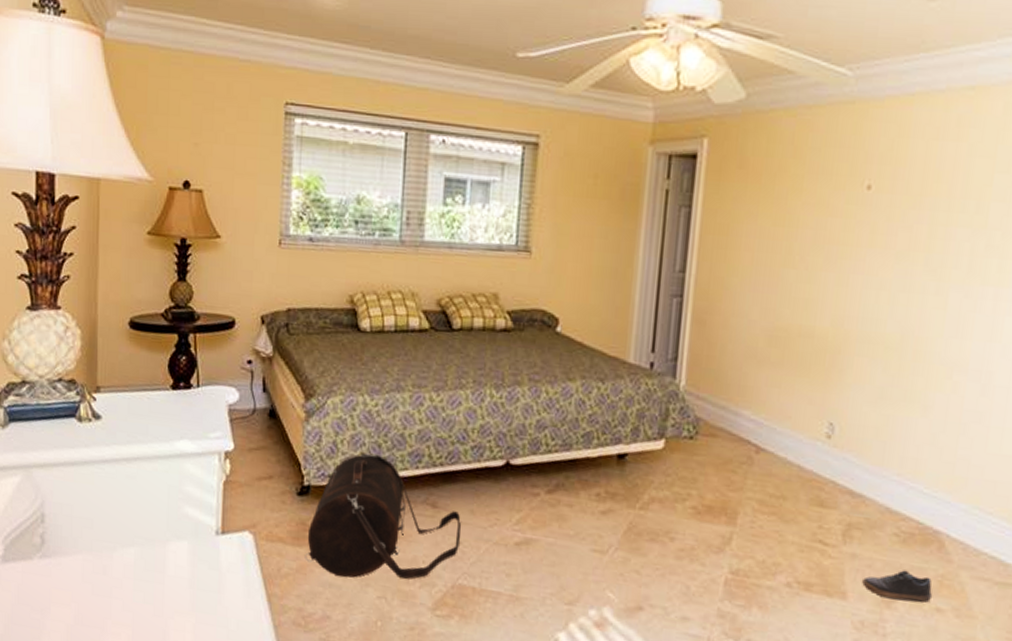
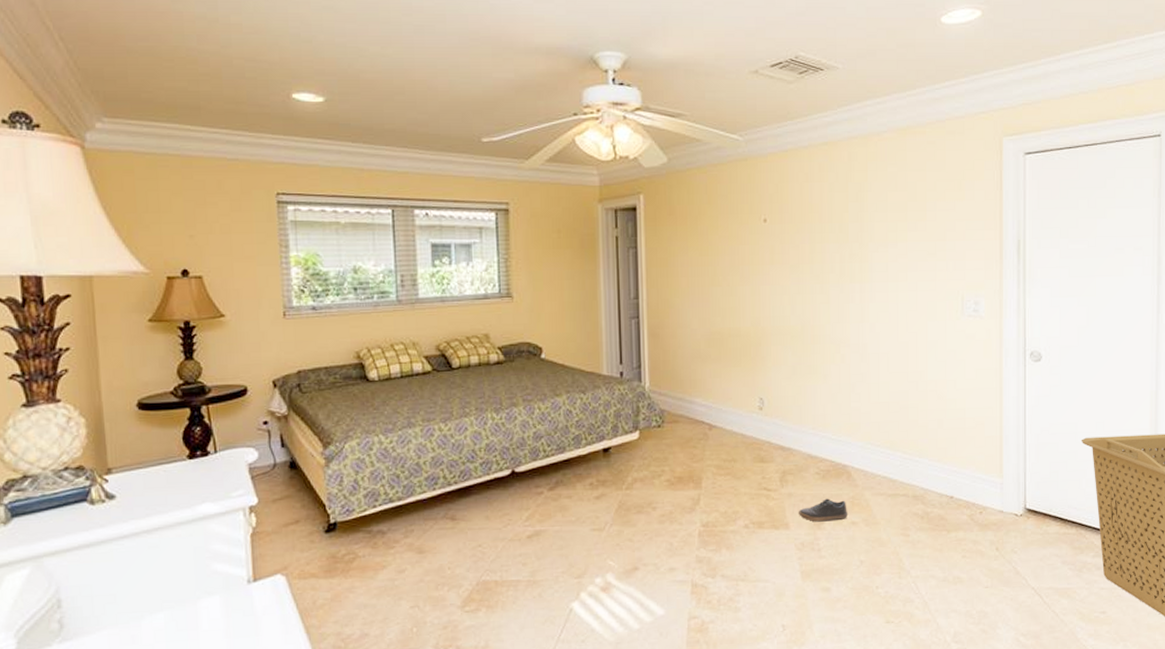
duffel bag: present [305,453,461,579] -> none [338,484,479,596]

